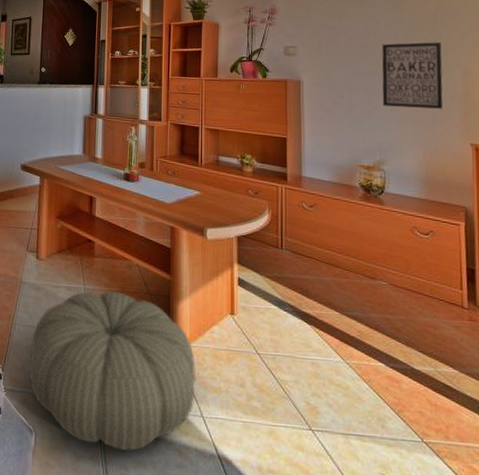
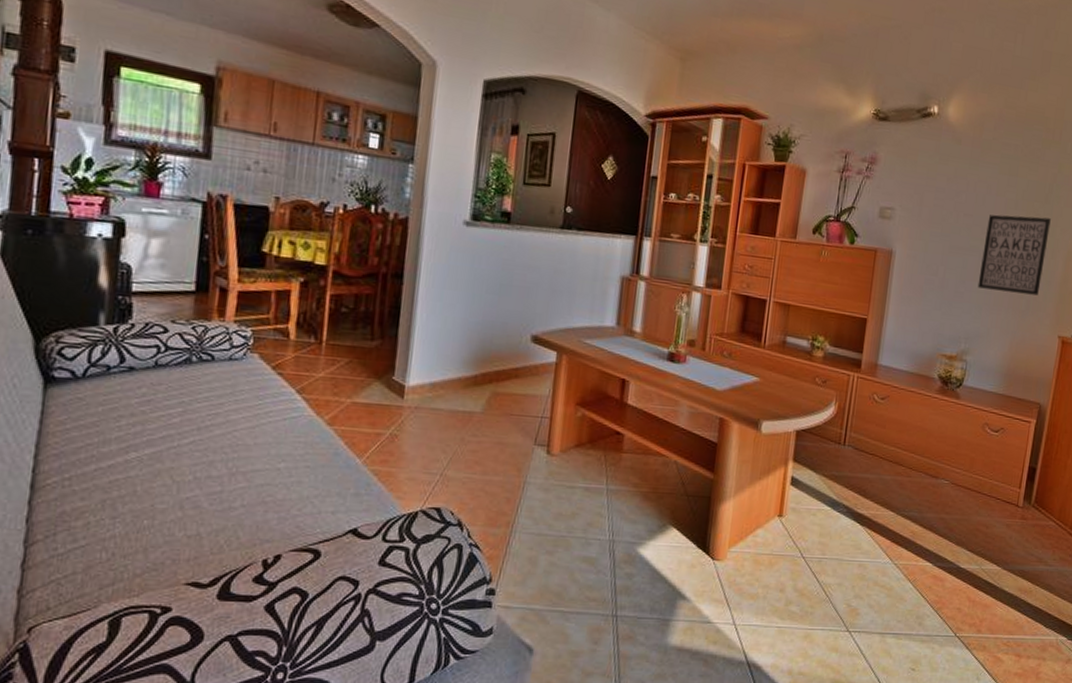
pouf: present [29,290,196,451] -> none [531,491,733,664]

